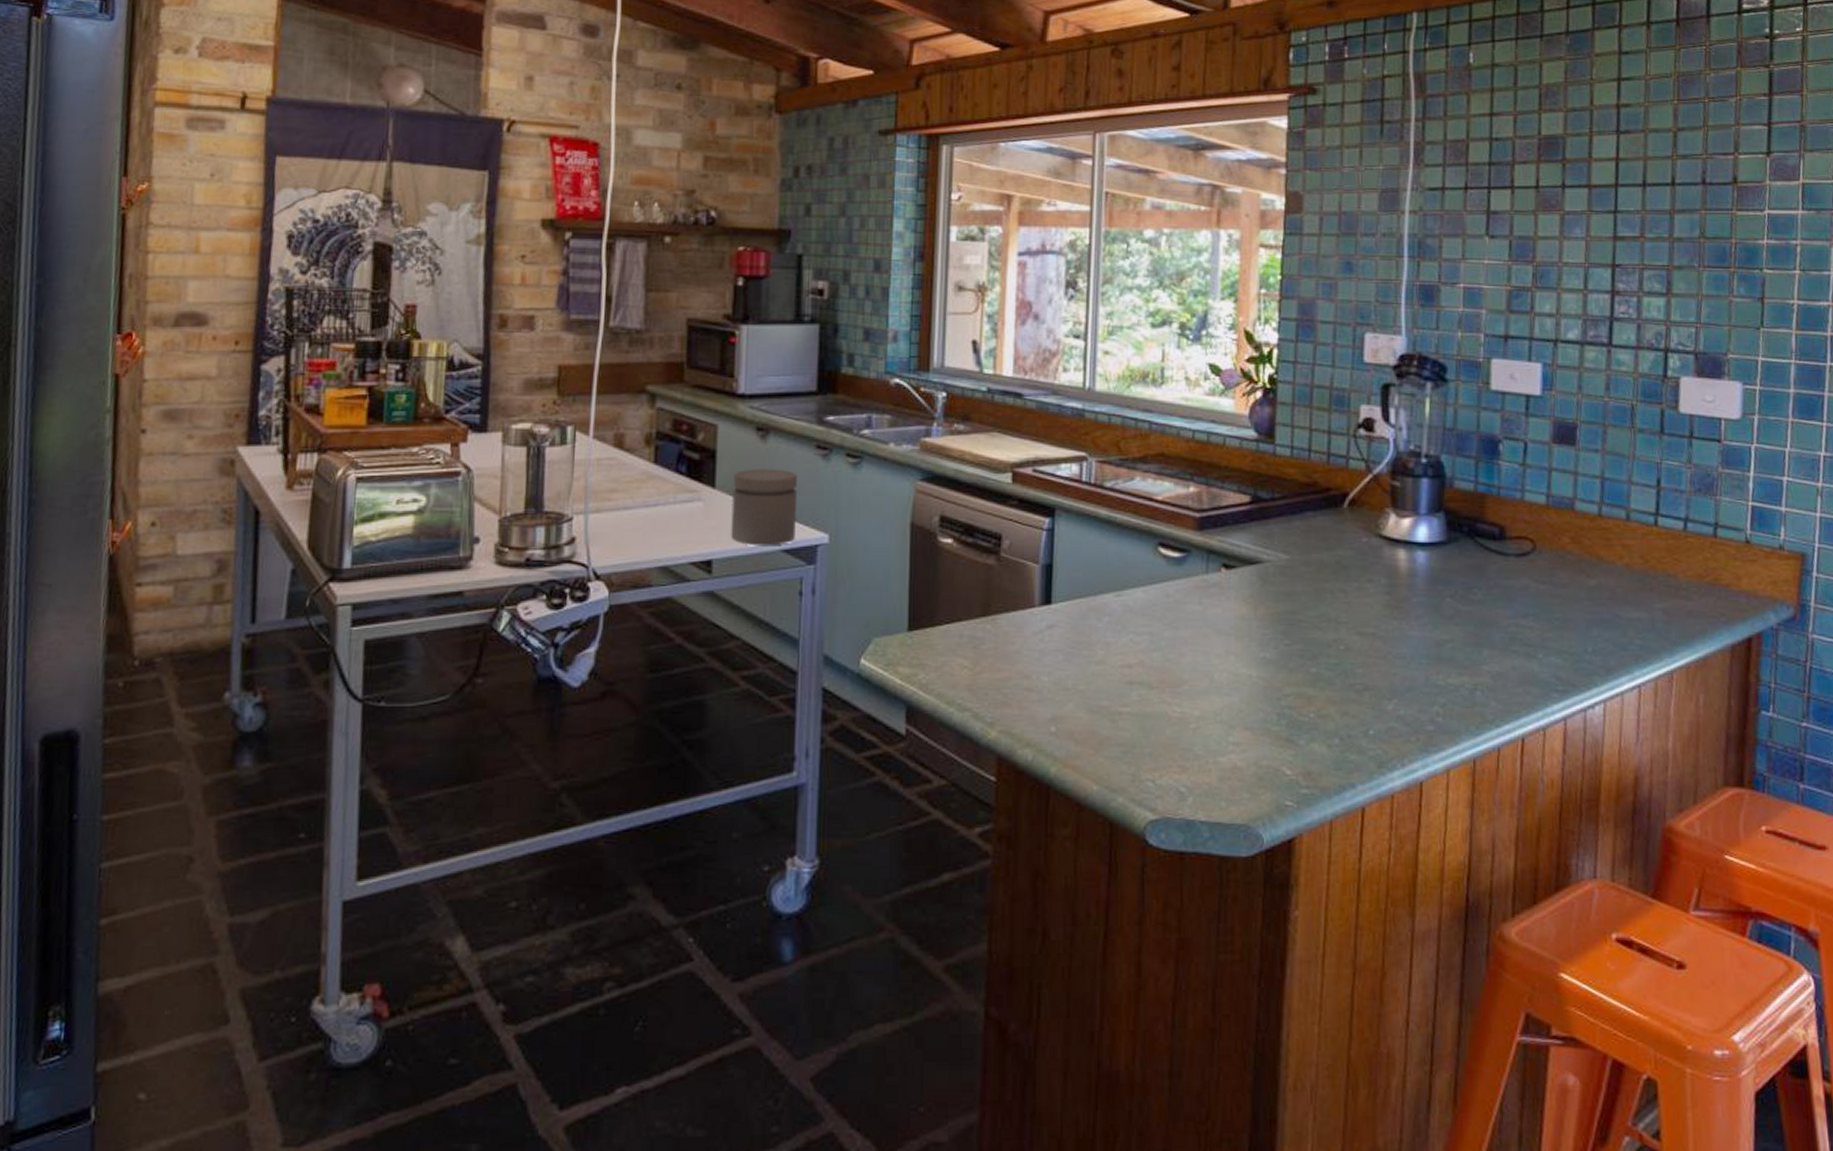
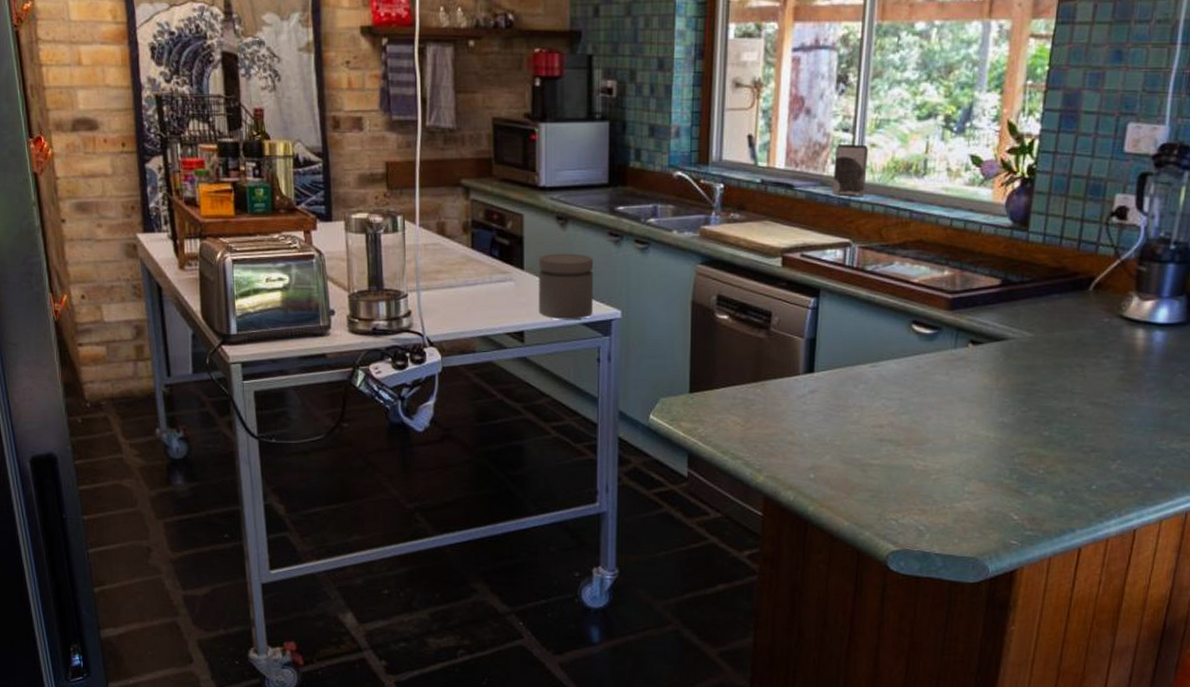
jar: none [1064,351,1102,406] -> present [832,144,869,196]

